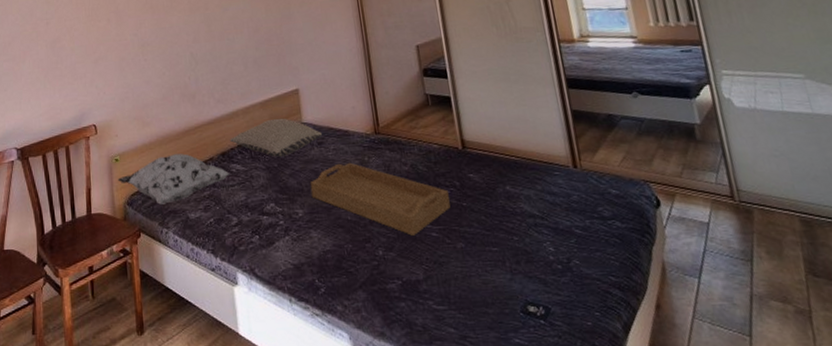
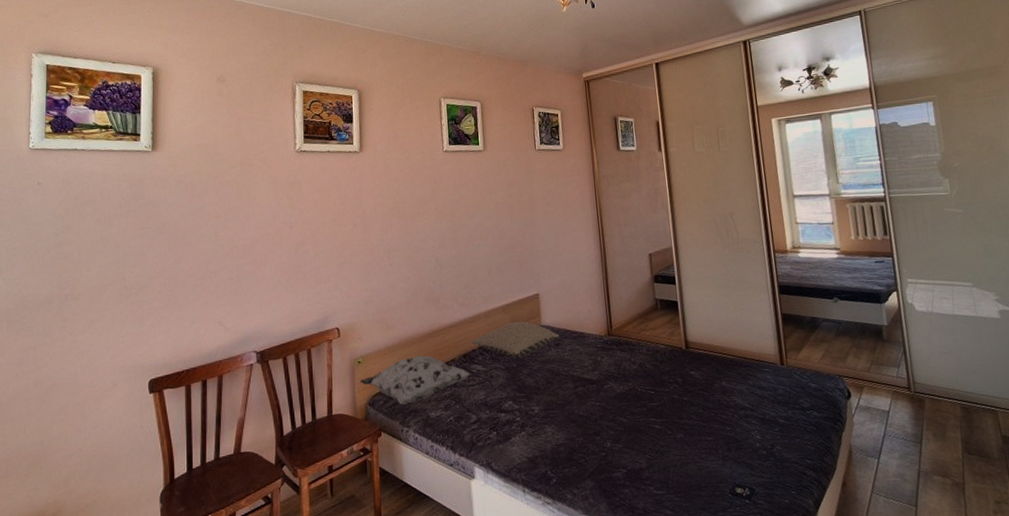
serving tray: present [310,162,451,236] -> none [546,362,673,428]

